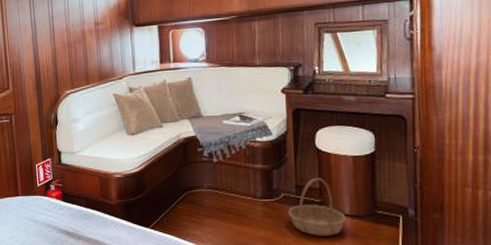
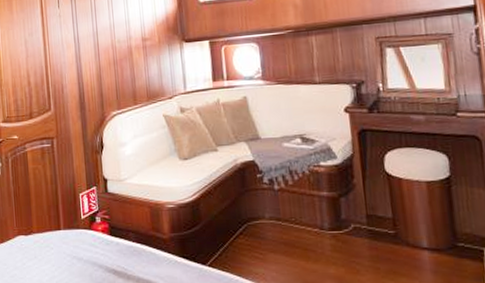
basket: present [288,177,346,236] -> none [359,205,425,273]

